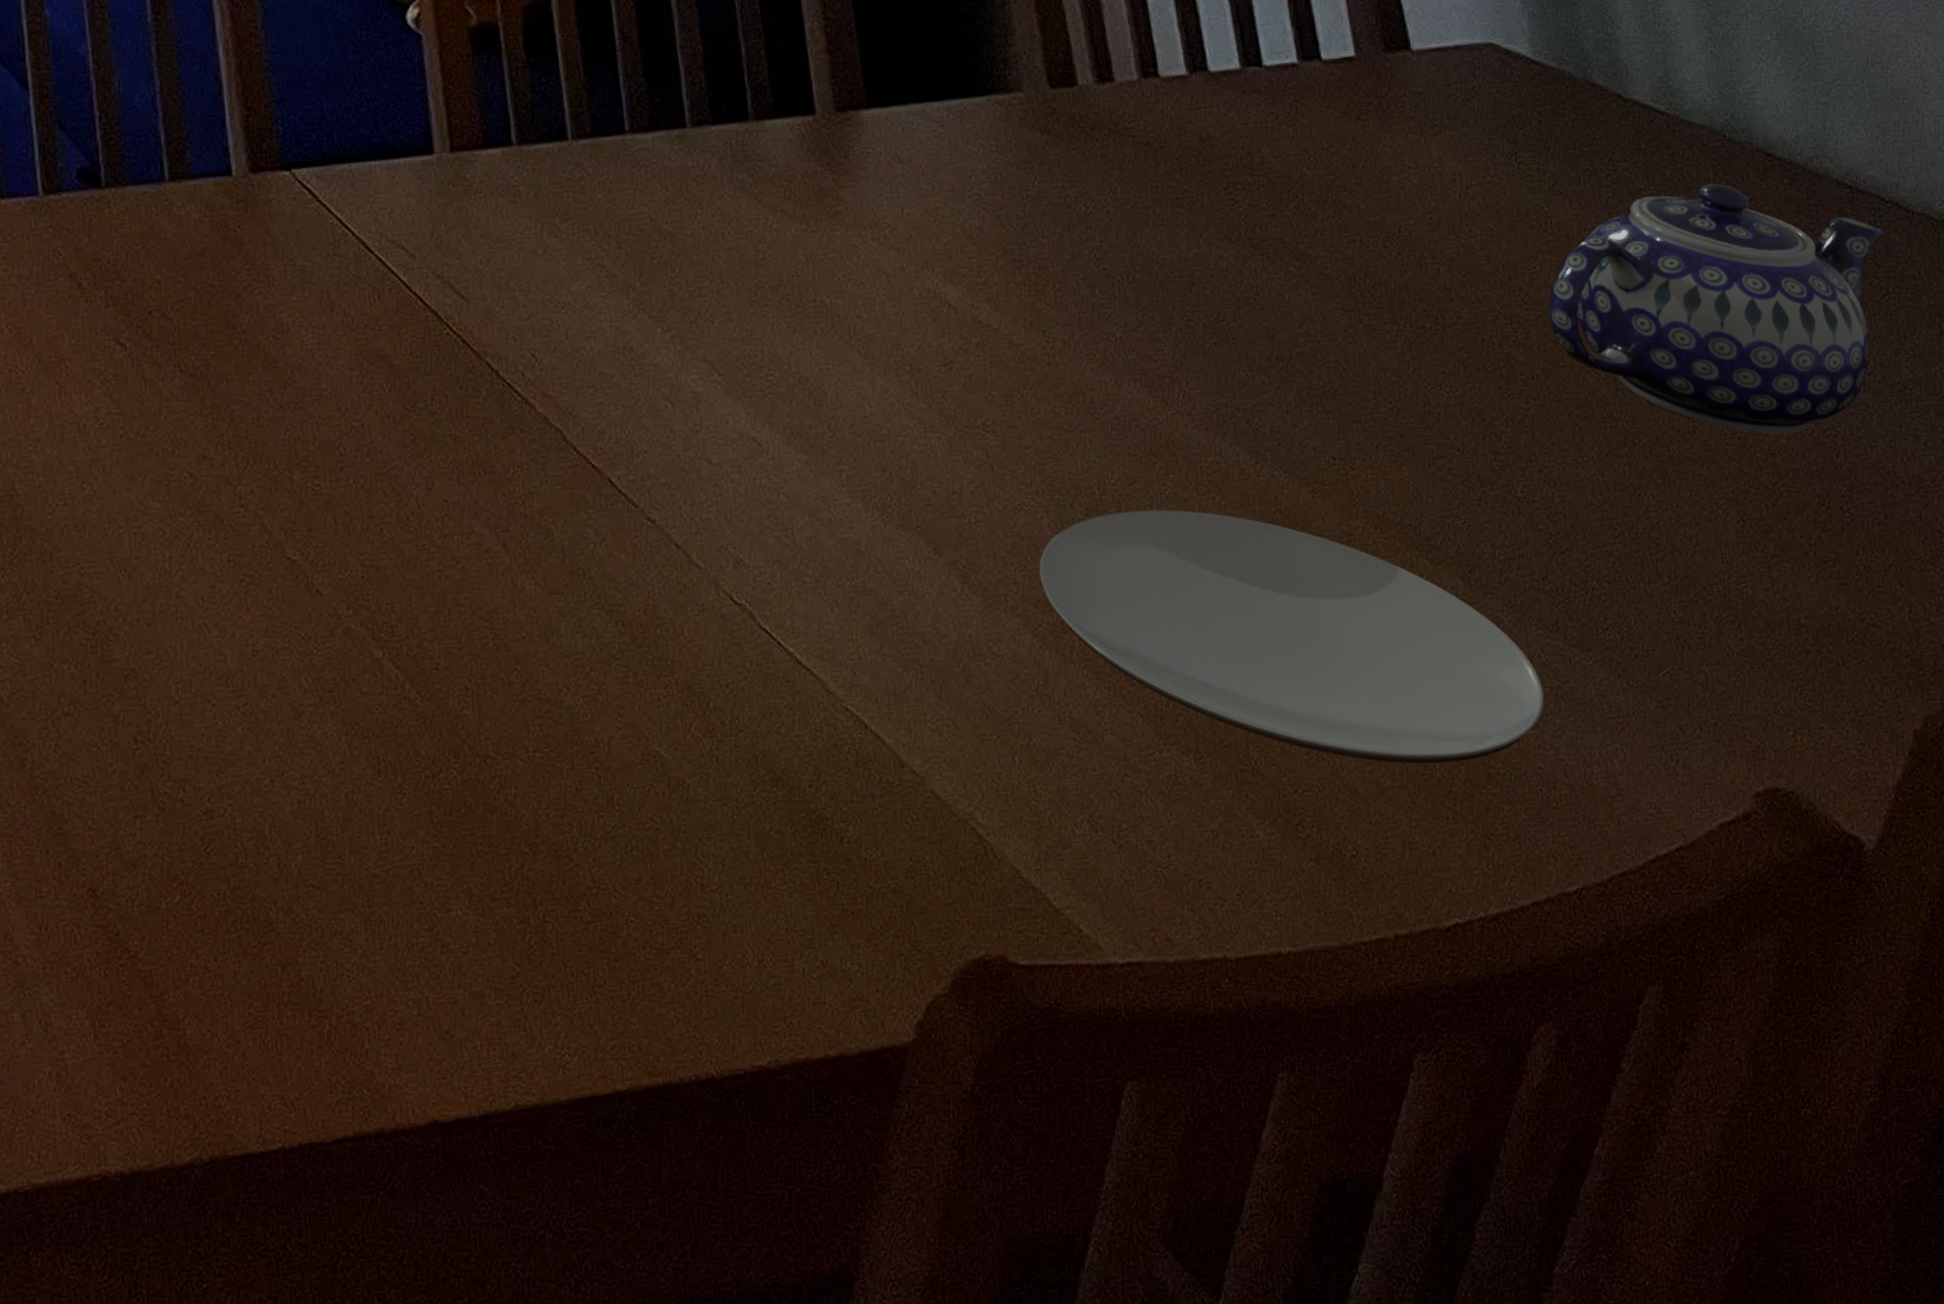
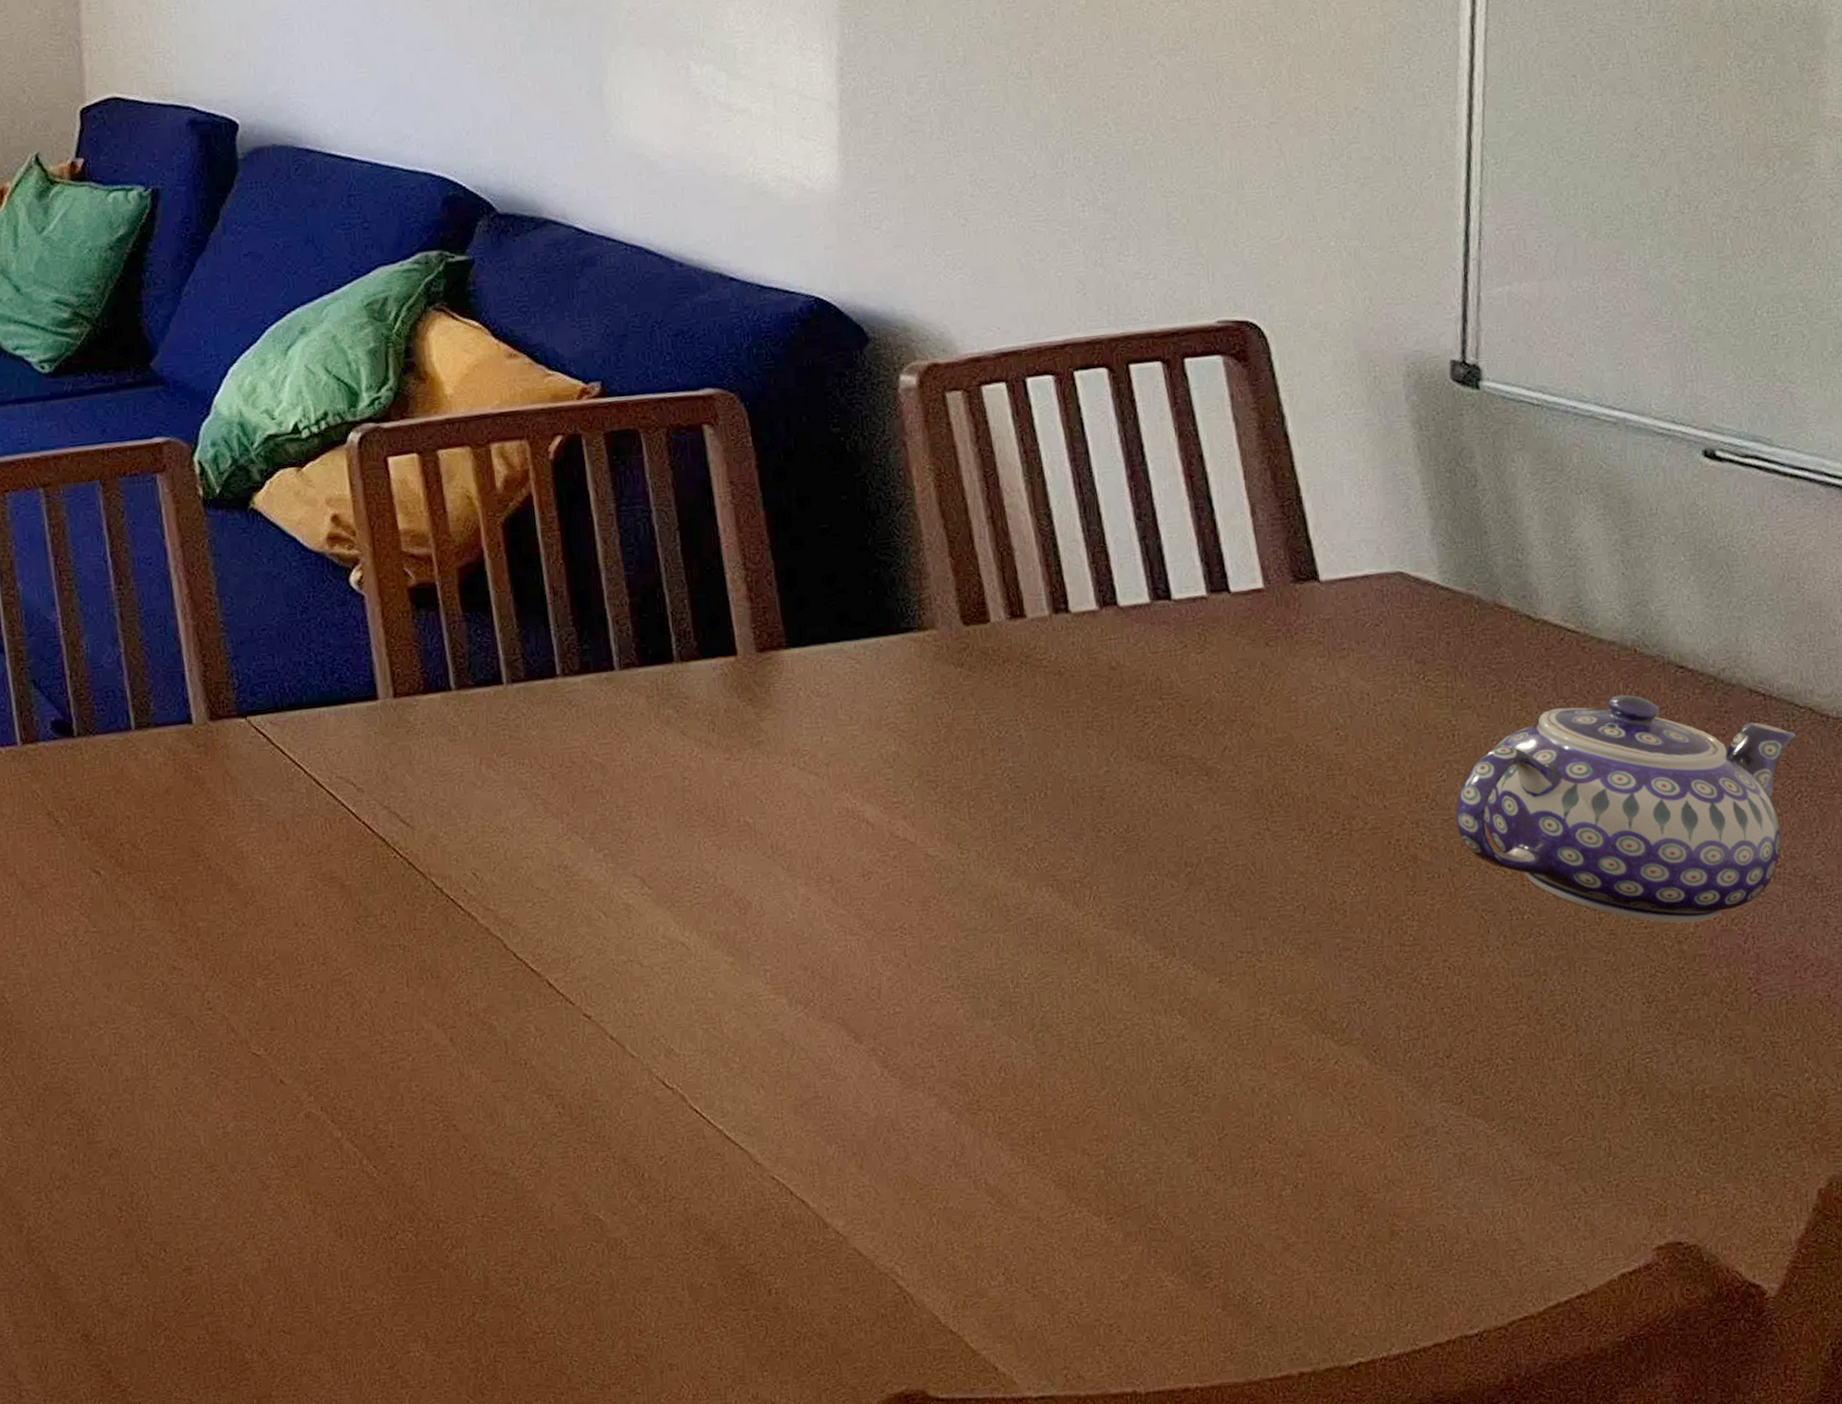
plate: present [1039,509,1544,764] -> none [955,1000,1448,1222]

